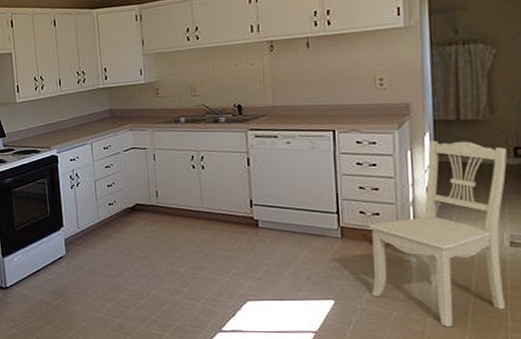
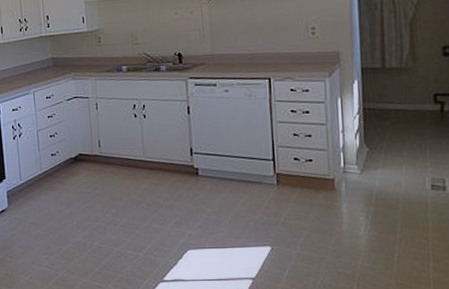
dining chair: present [368,141,507,327] -> none [302,88,428,269]

